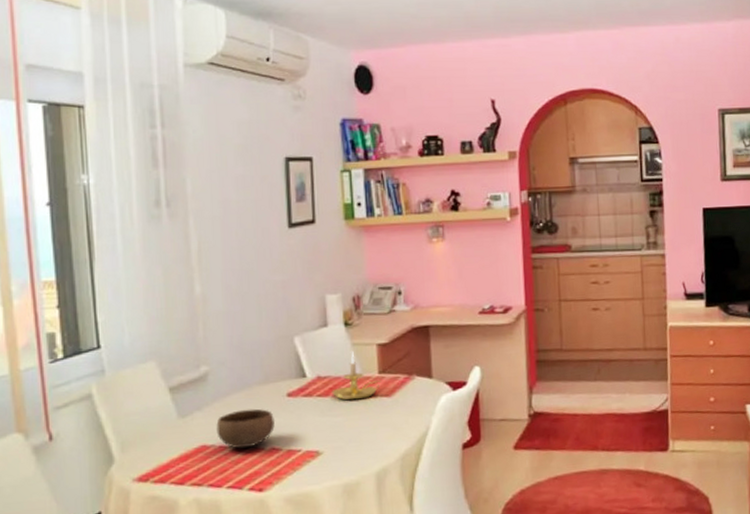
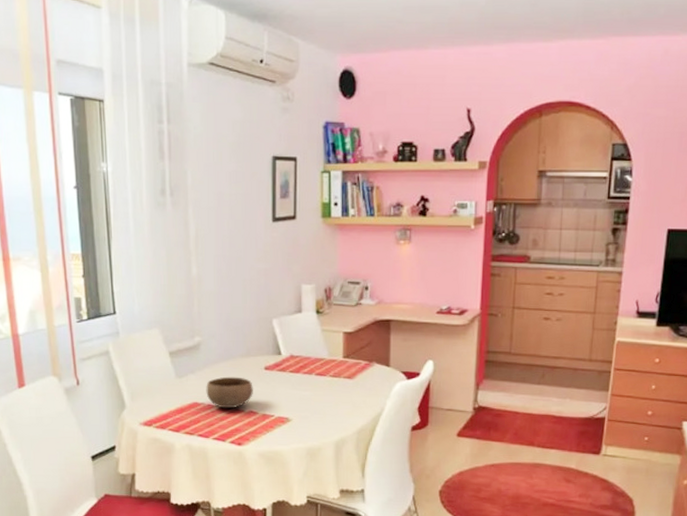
candle holder: present [332,351,382,401] -> none [302,337,345,379]

